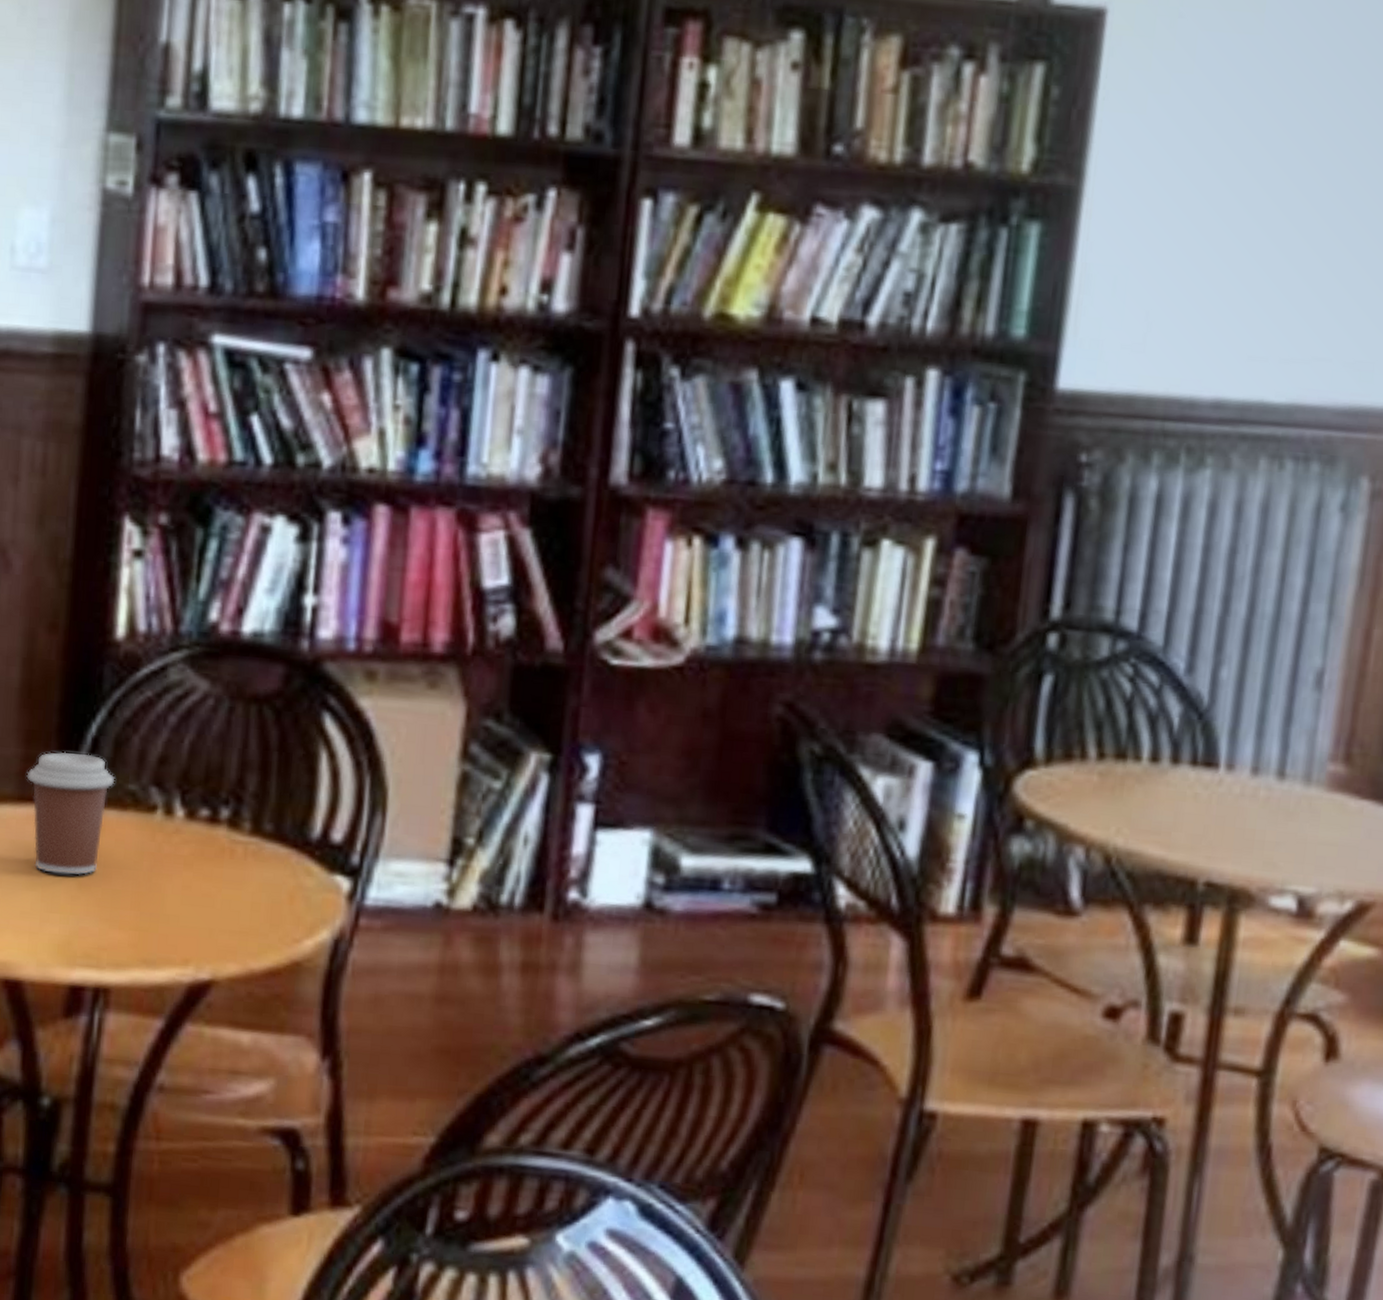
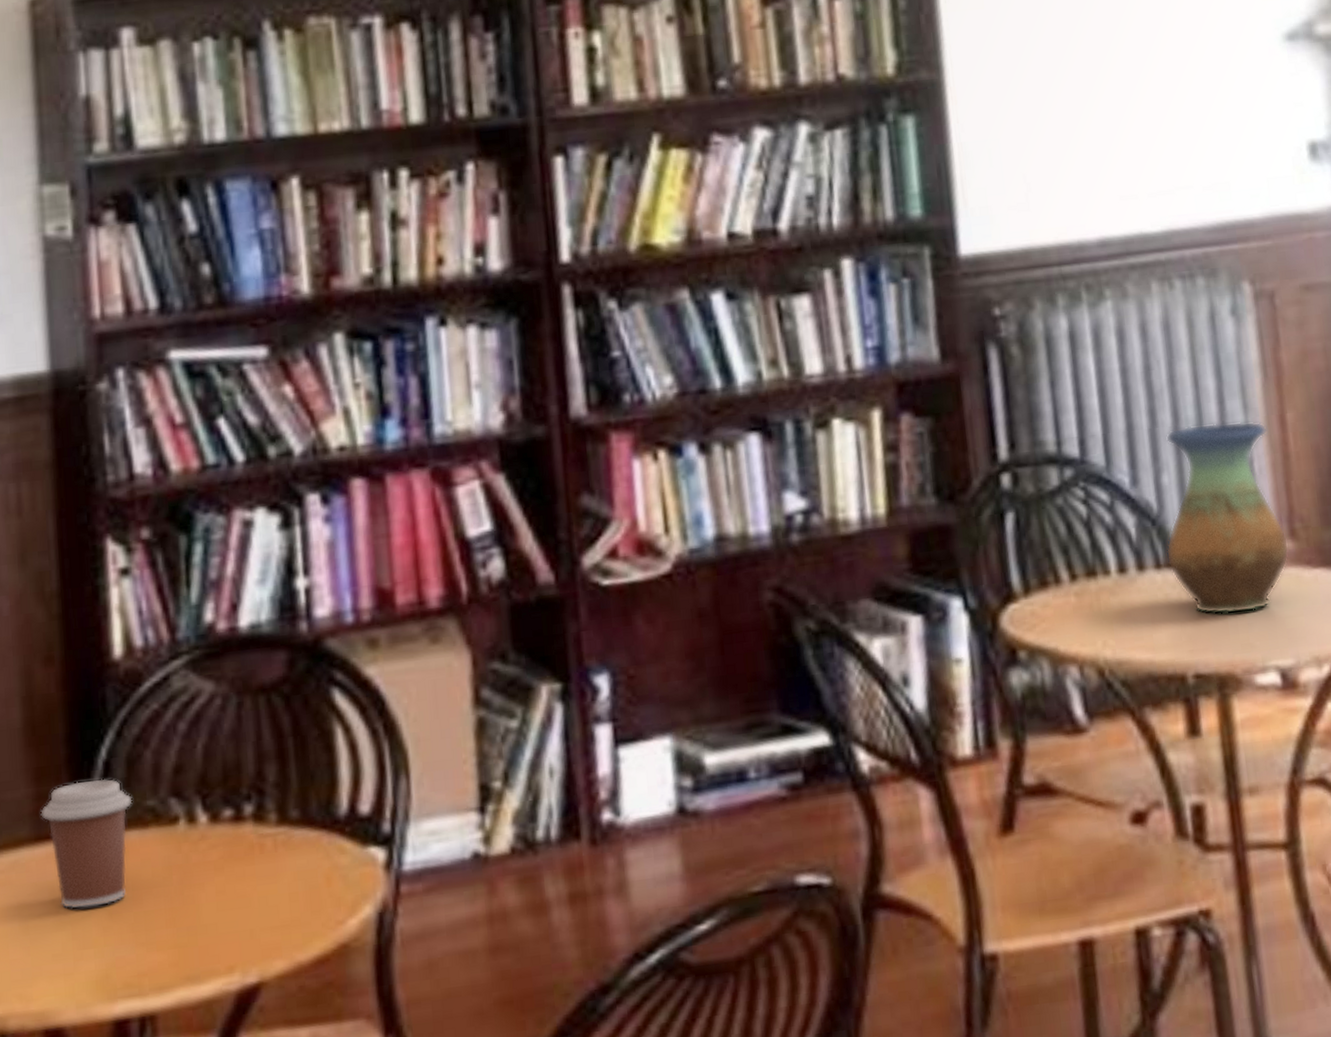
vase: none [1205,621,1349,831] -> present [1166,421,1290,615]

